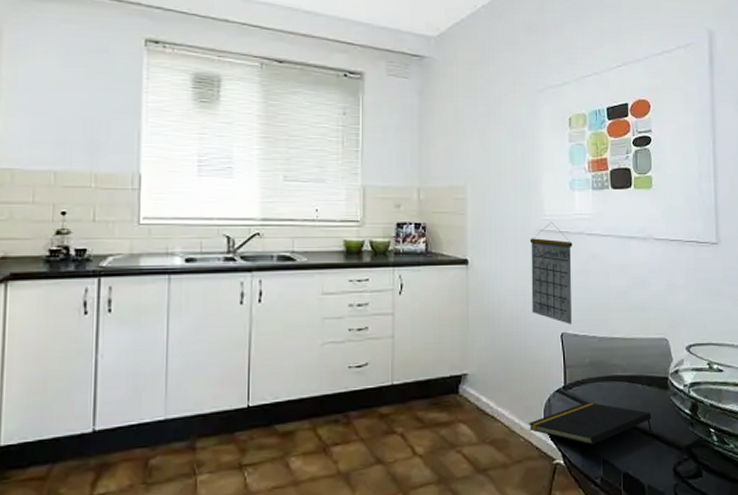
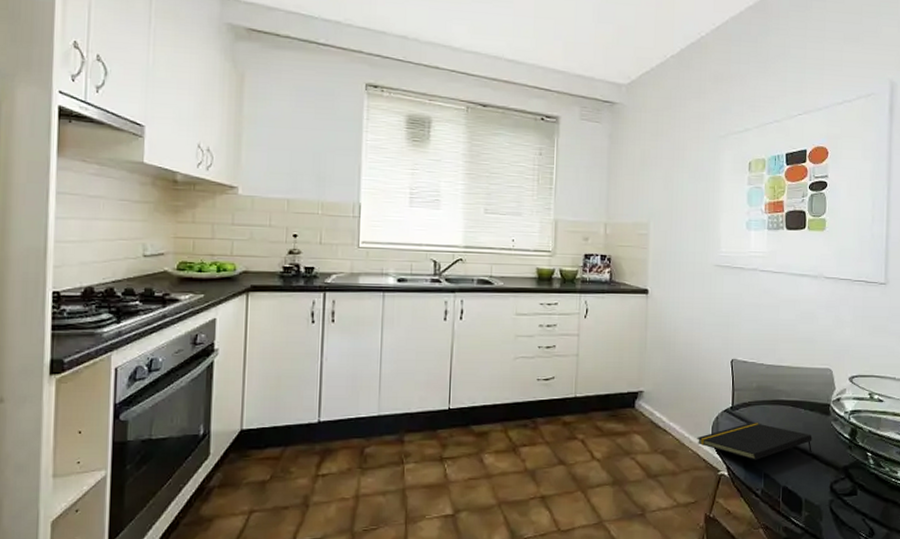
calendar: present [529,222,573,324] -> none [705,258,746,352]

